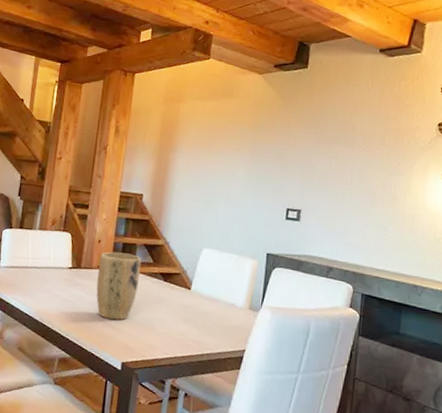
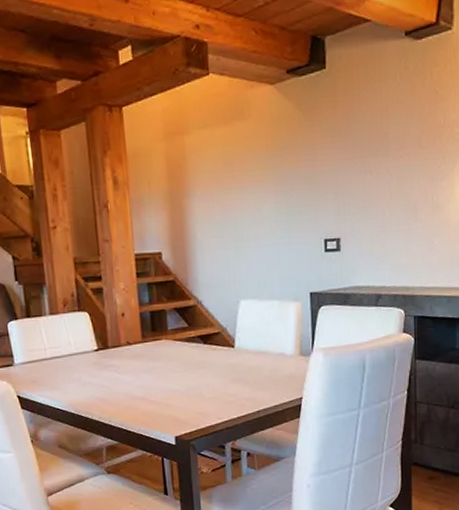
plant pot: present [96,252,142,321] -> none [127,321,177,397]

